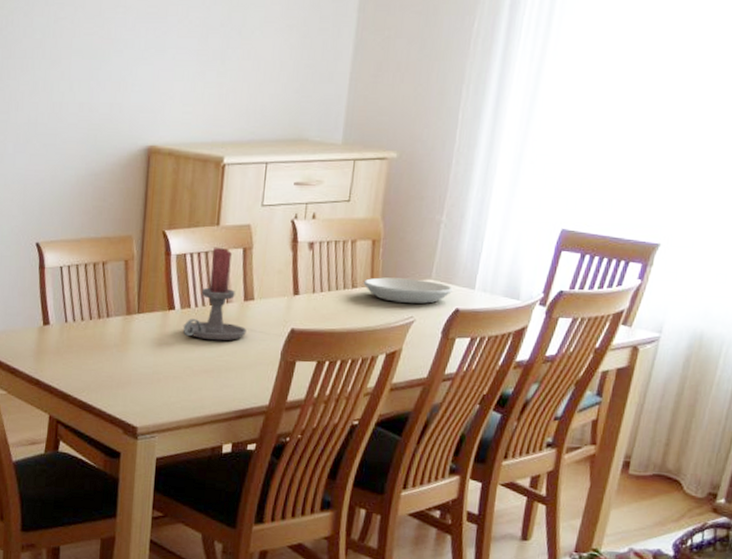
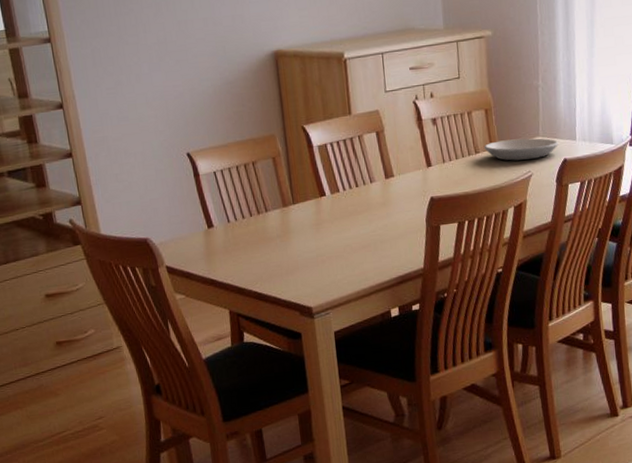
candle holder: present [183,247,247,341] -> none [335,133,393,219]

